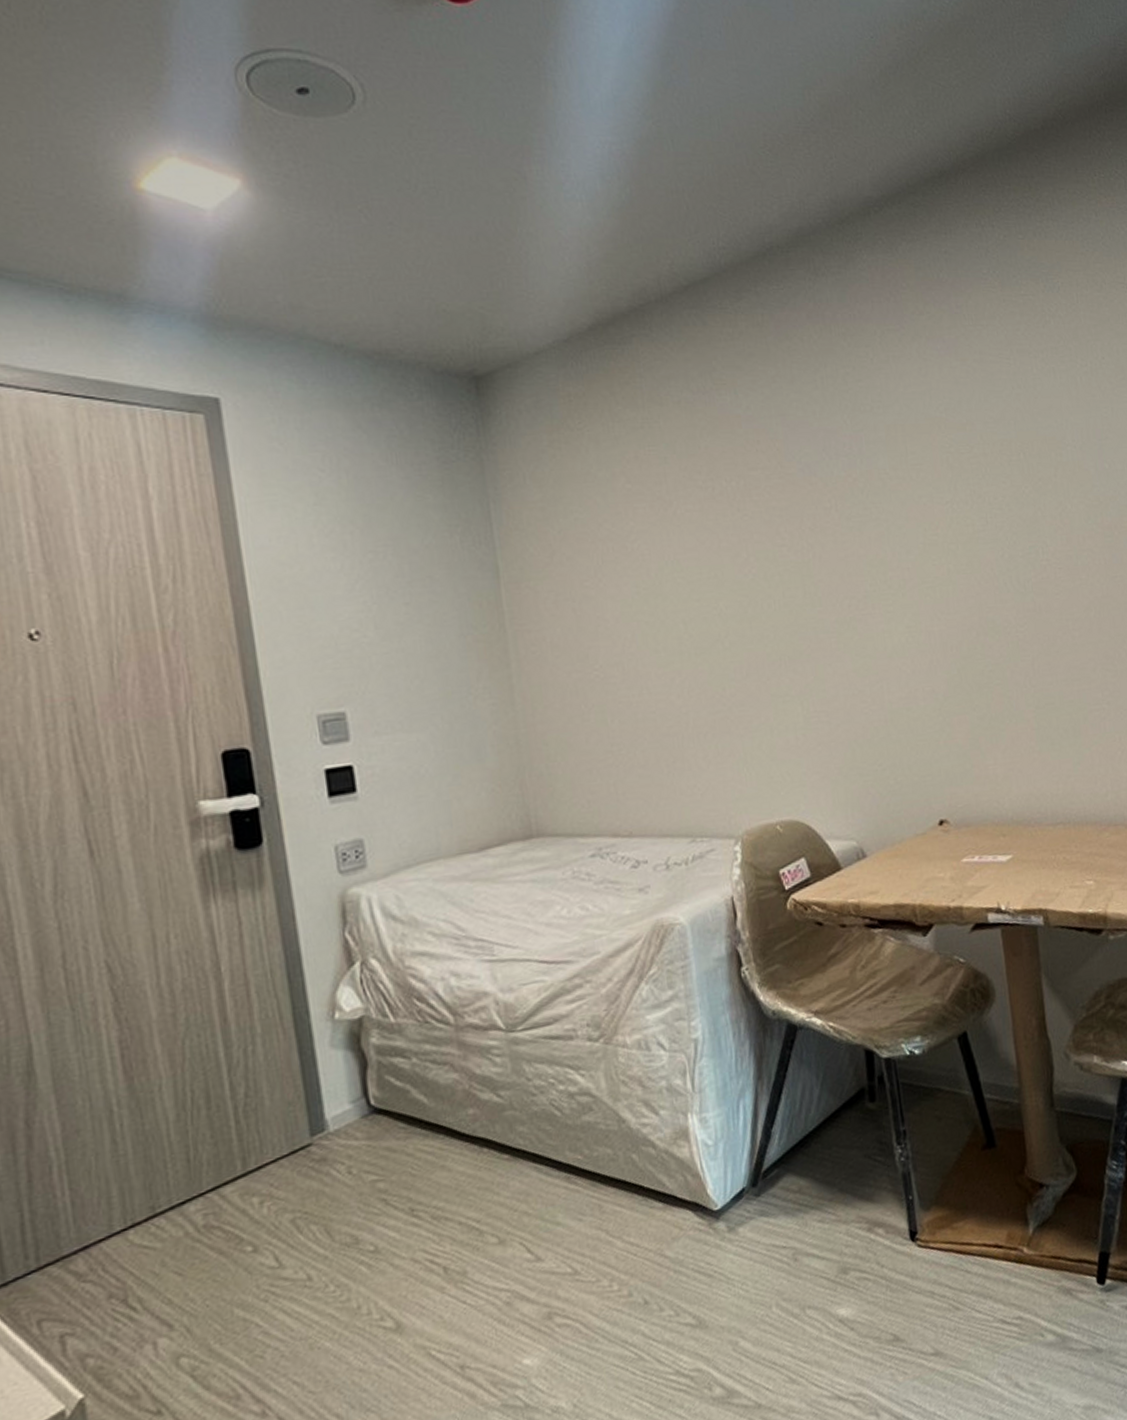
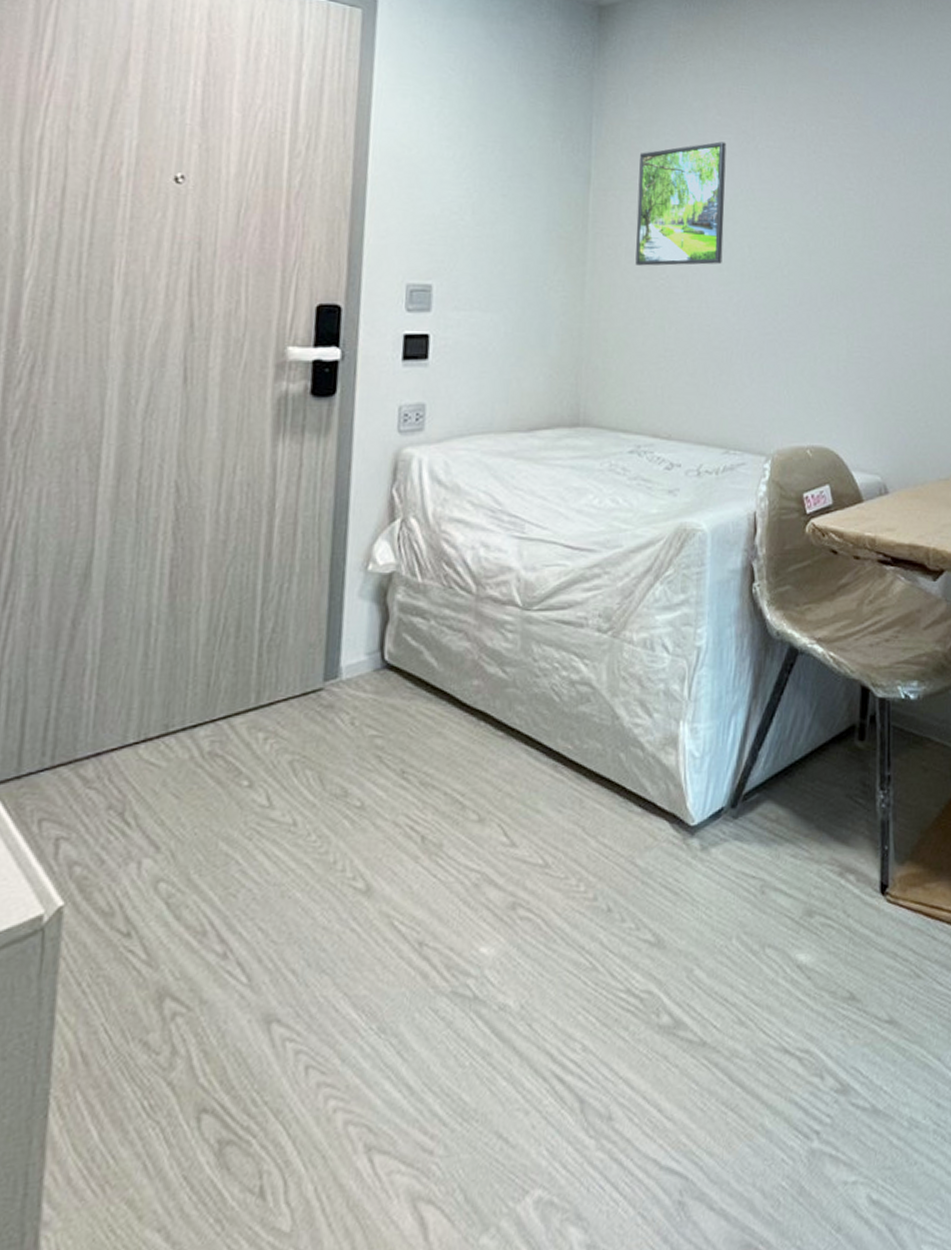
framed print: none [549,512,657,660] -> present [635,141,727,266]

